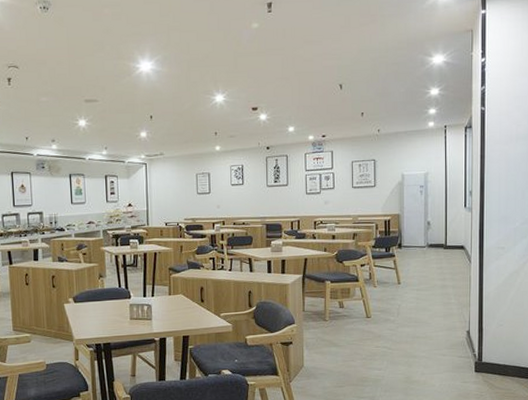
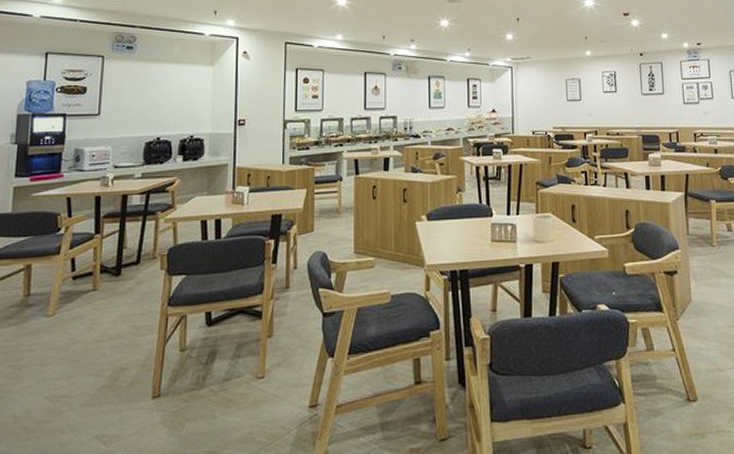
mug: none [165,296,185,320] -> present [532,215,555,243]

